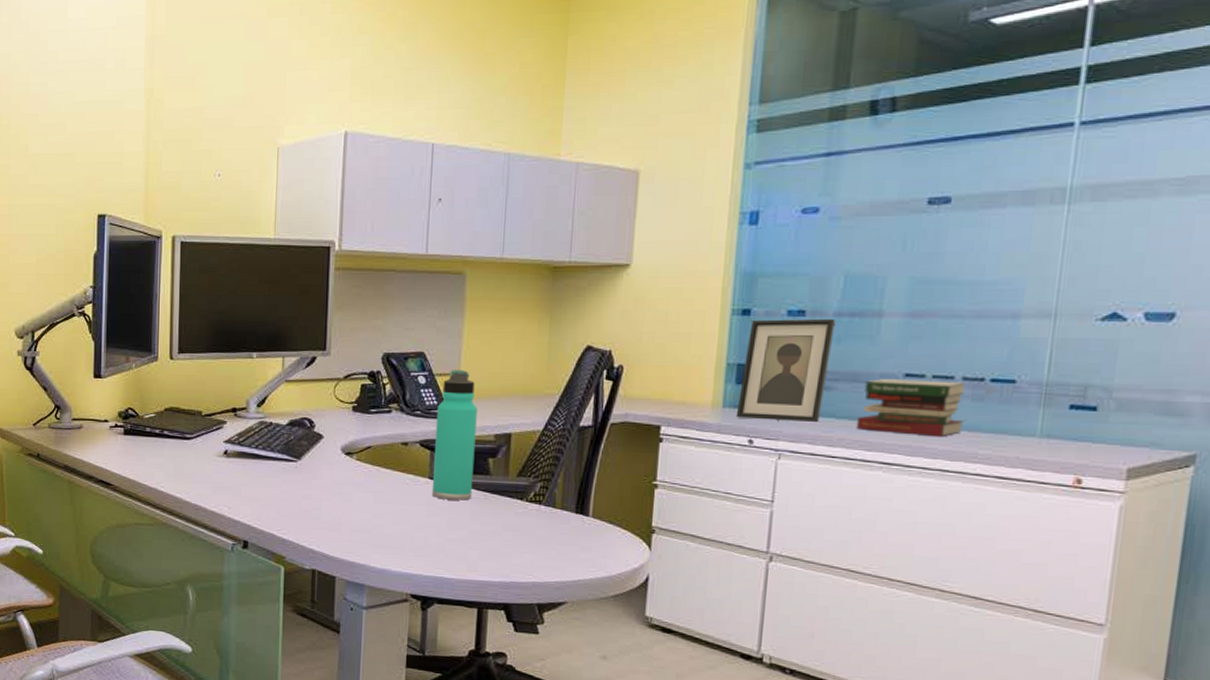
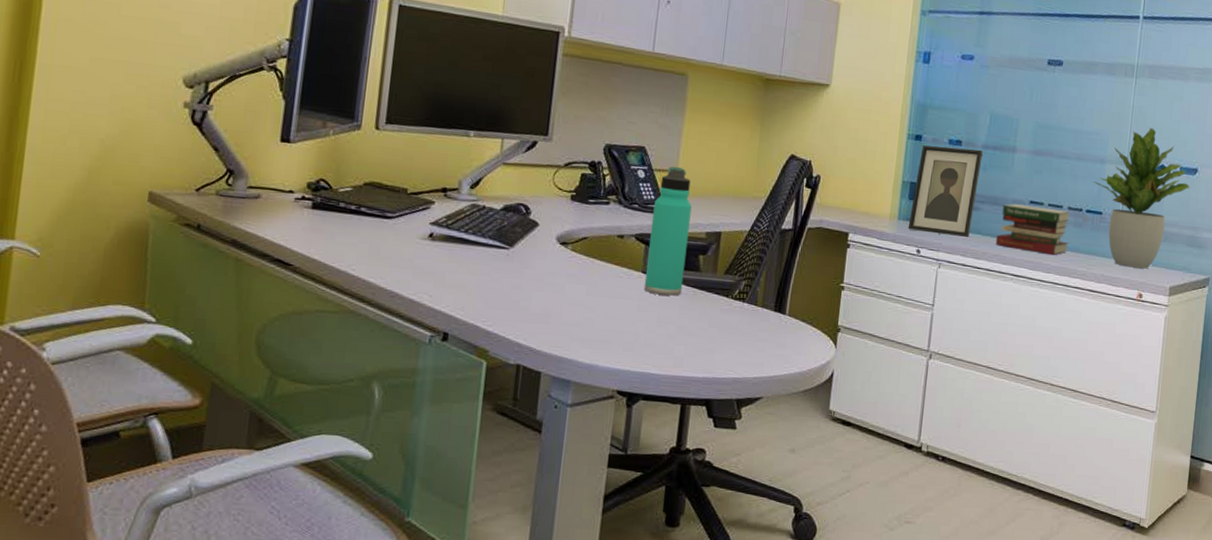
potted plant: none [1001,266,1162,447] -> present [1093,127,1190,269]

